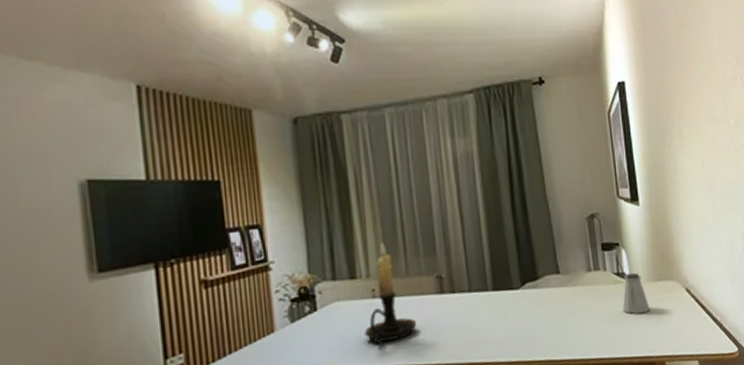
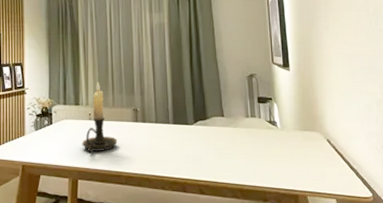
saltshaker: present [622,272,650,314] -> none [273,122,296,155]

